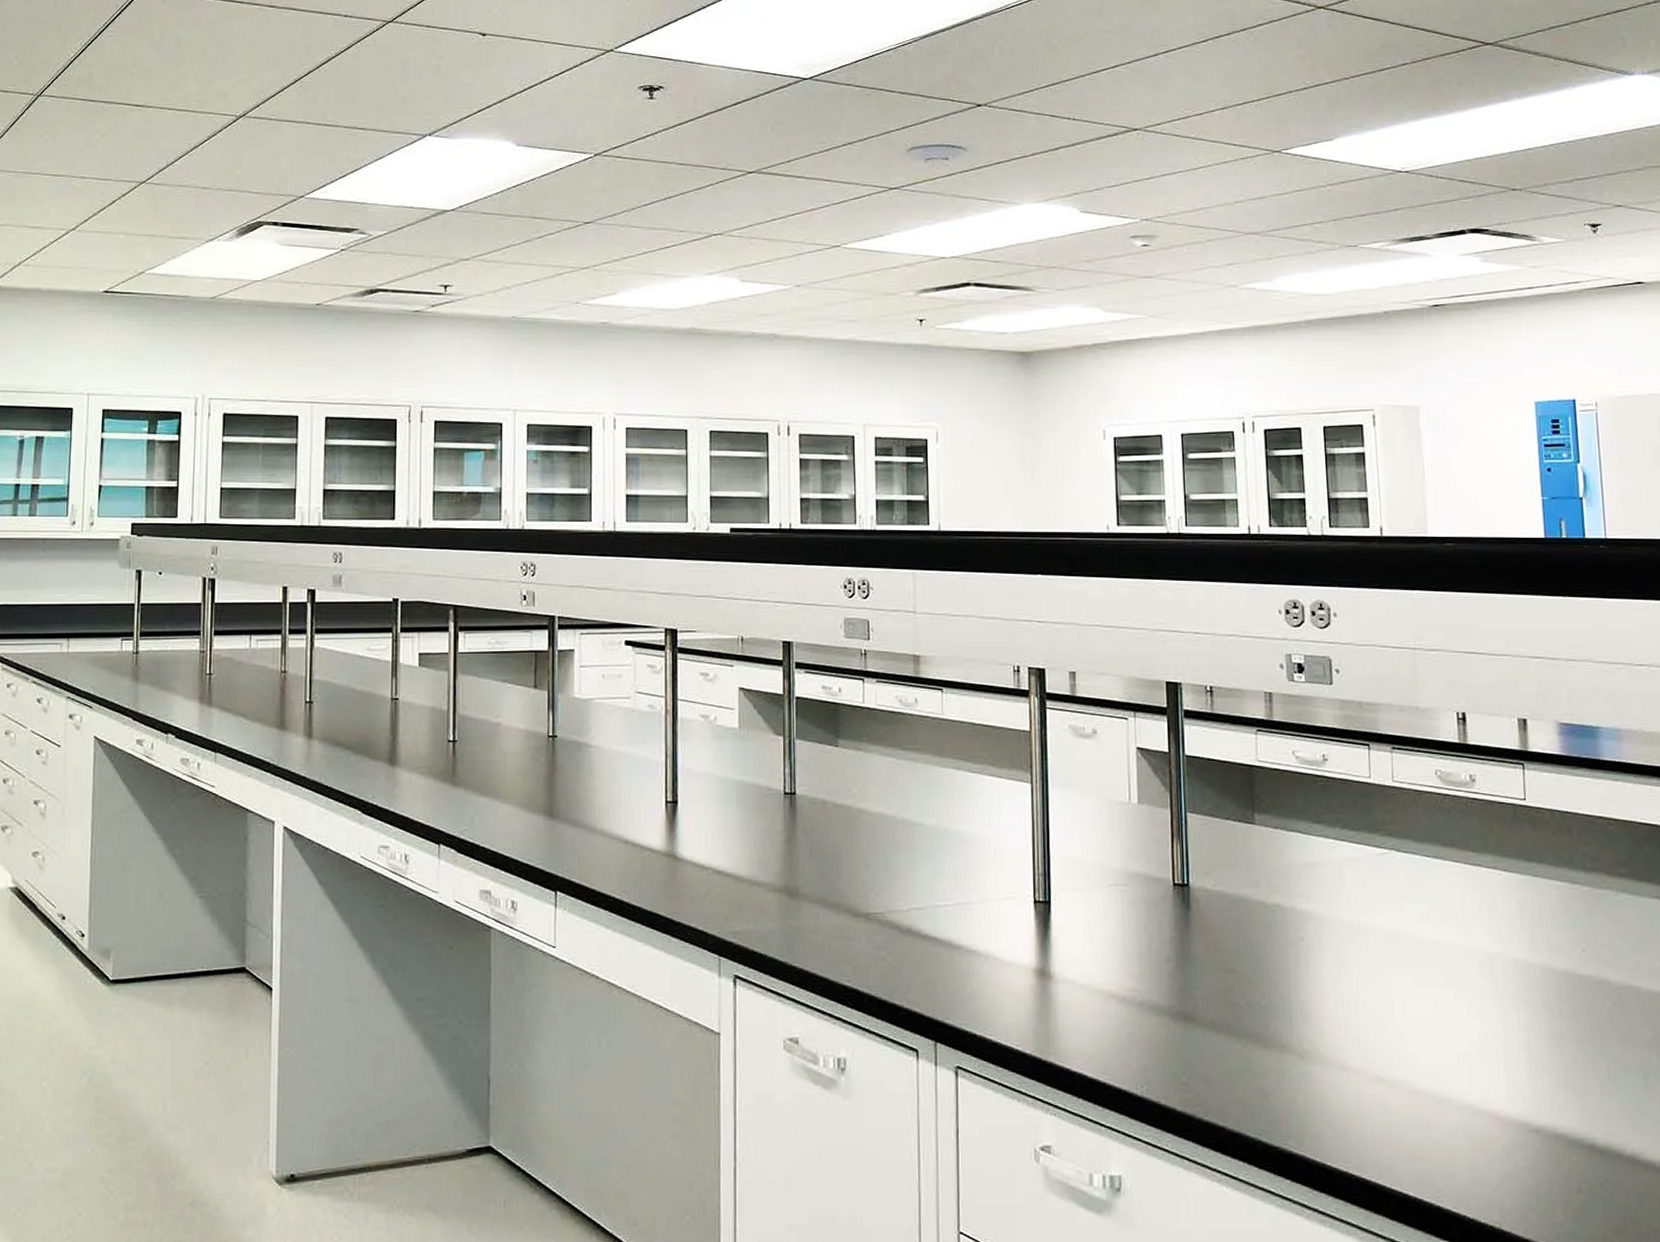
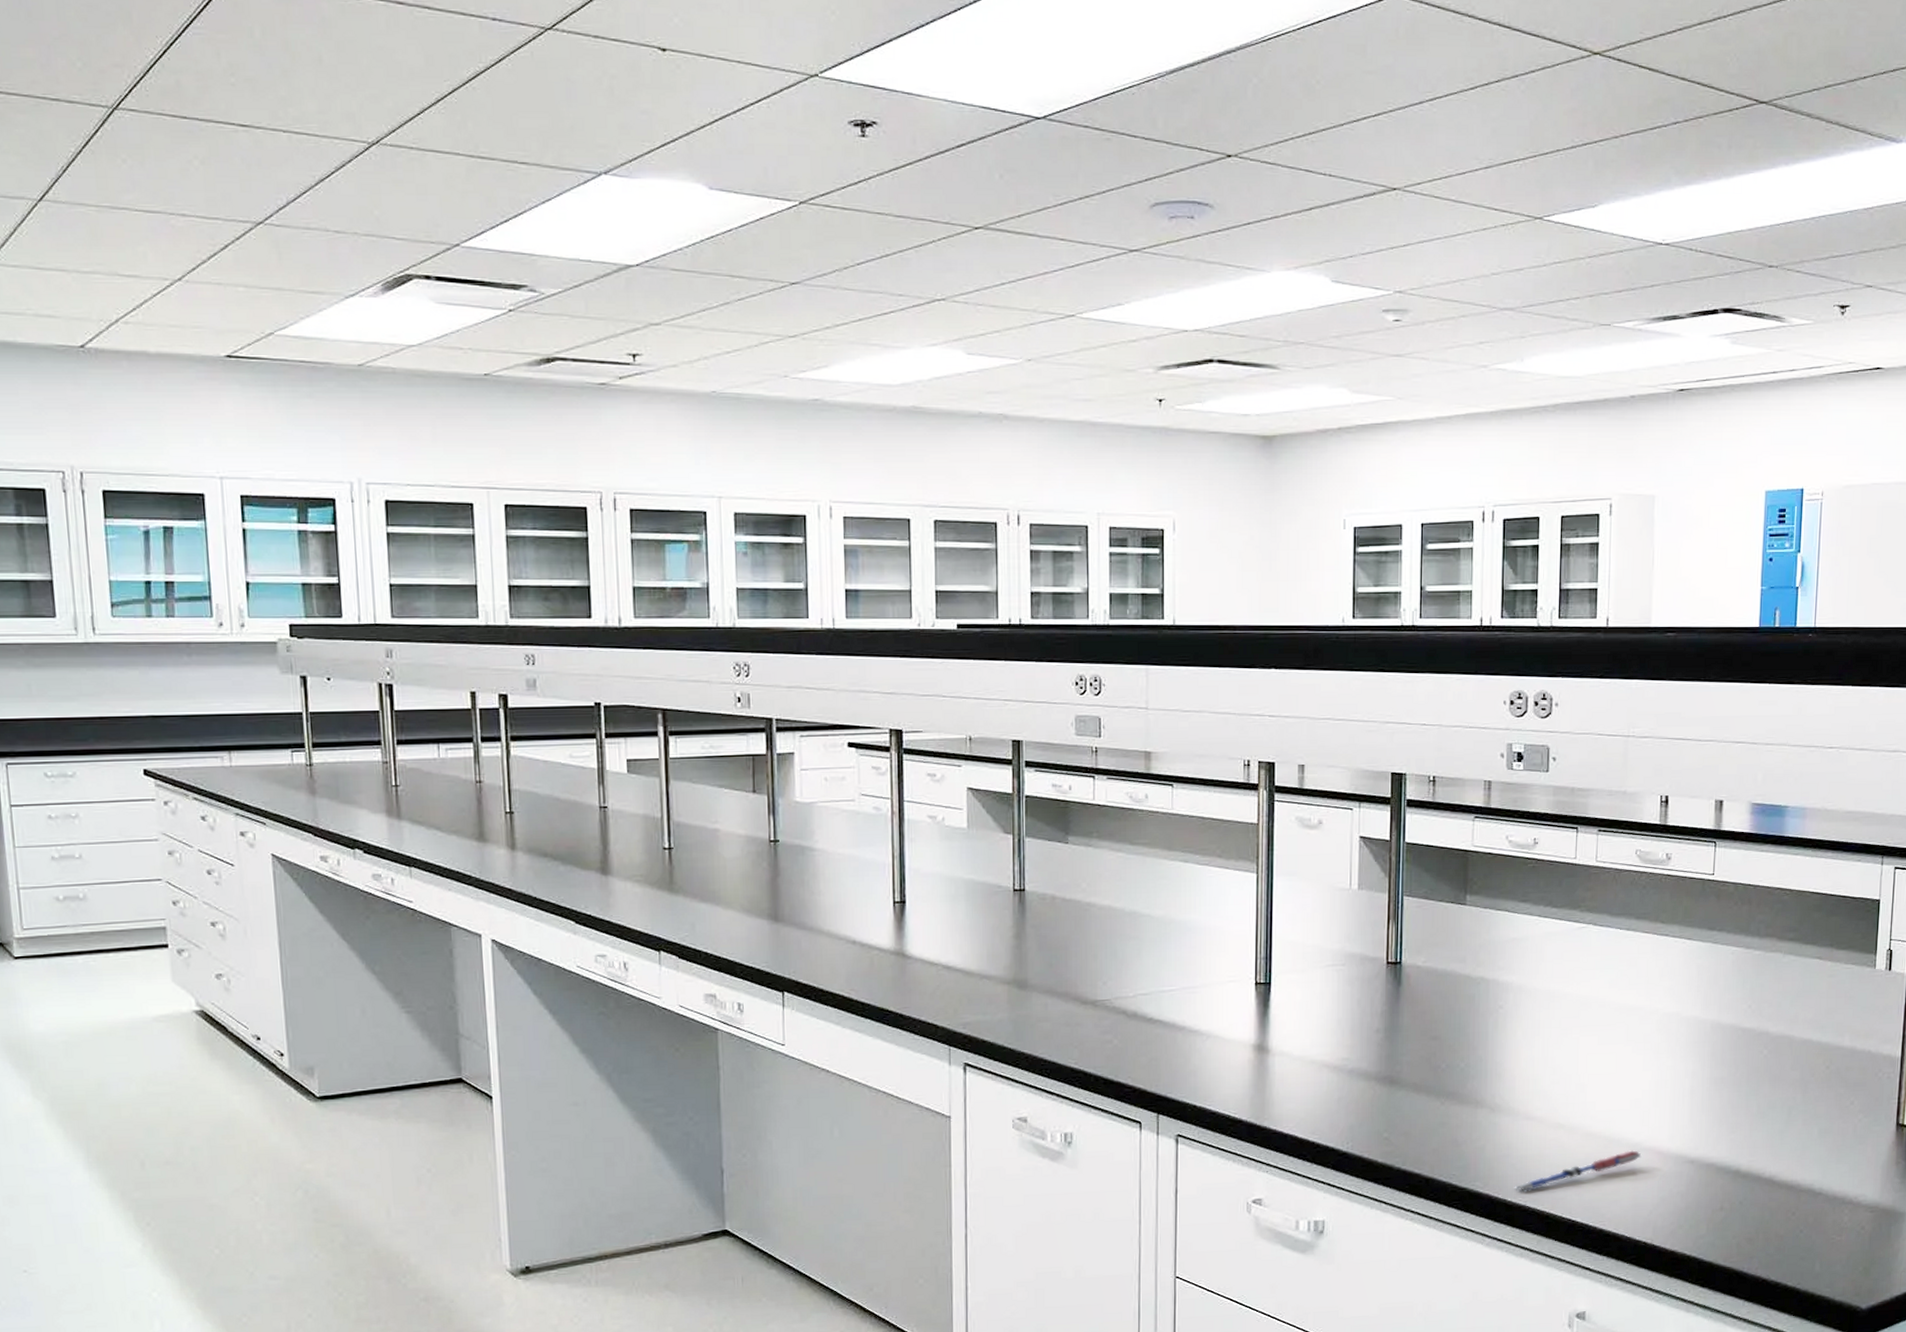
pen: none [1333,1113,1478,1156] -> present [1514,1150,1642,1192]

